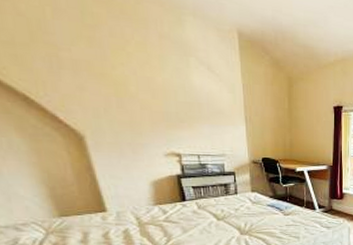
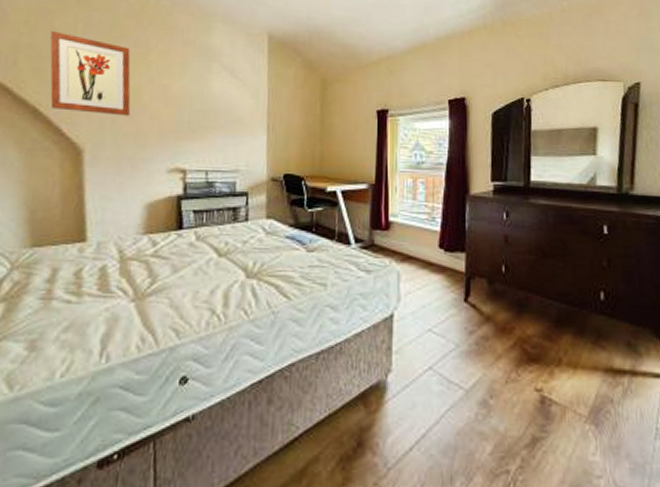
wall art: none [17,14,121,106] -> present [50,31,131,116]

